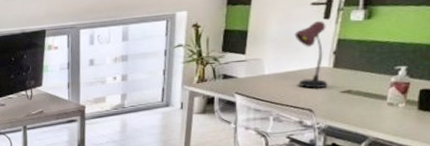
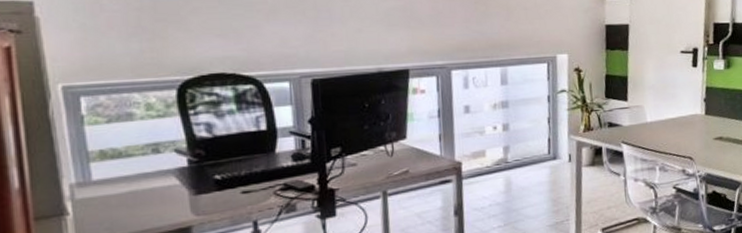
desk lamp: present [294,20,328,89] -> none [669,68,703,136]

